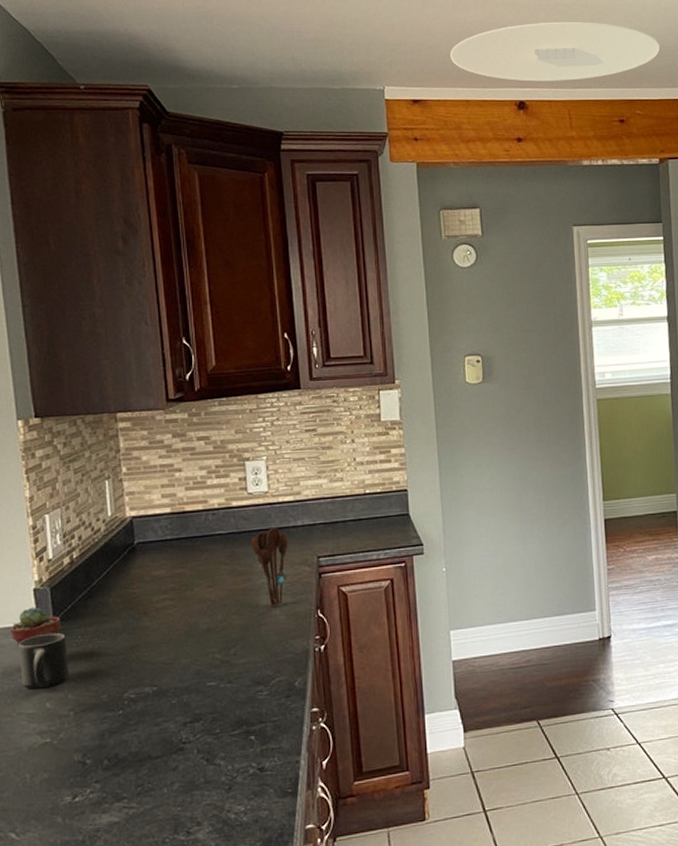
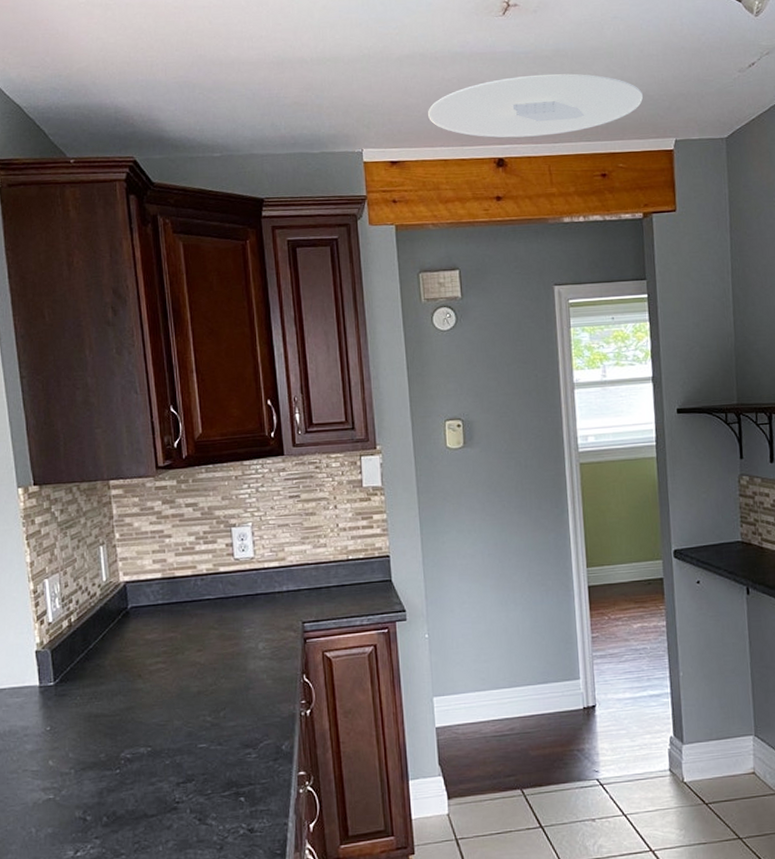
potted succulent: present [11,607,62,646] -> none [15,668,62,706]
mug: present [19,632,69,690] -> none [23,693,69,748]
utensil holder: present [250,527,288,607] -> none [238,592,274,671]

